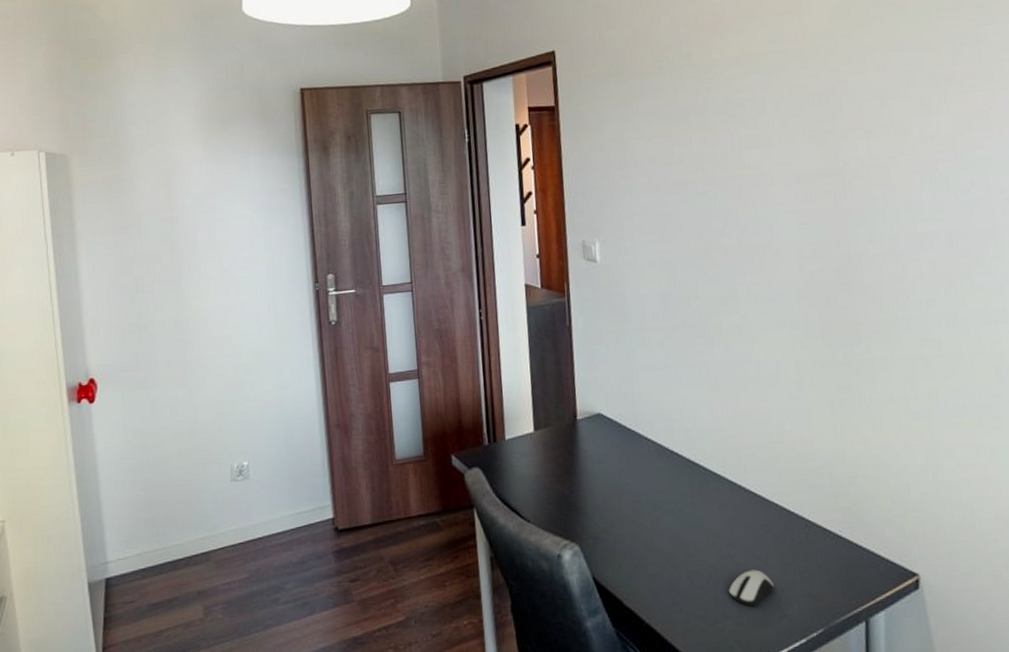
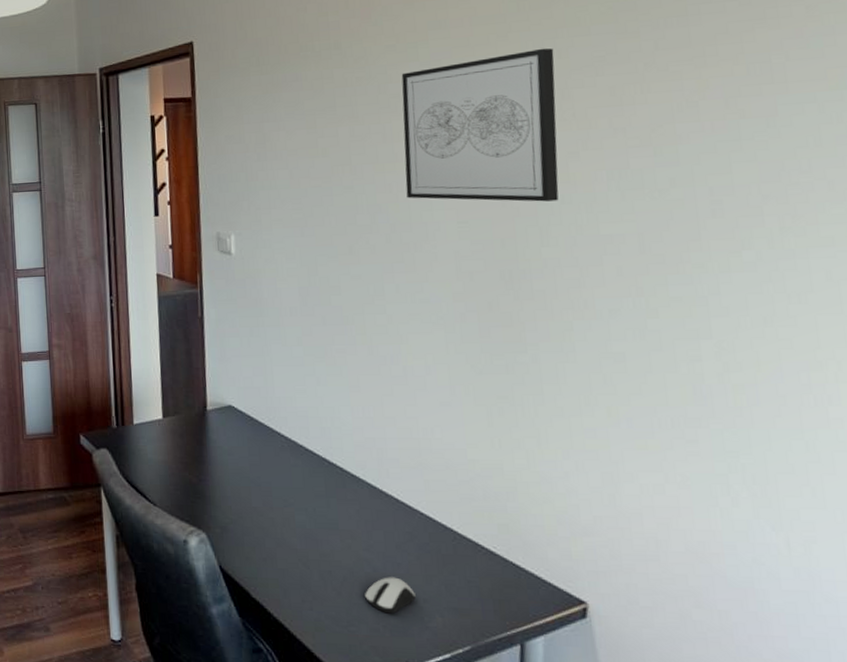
wall art: none [746,61,882,203] -> present [401,48,559,202]

